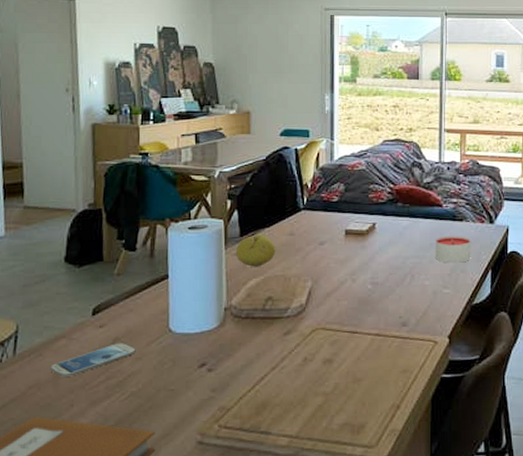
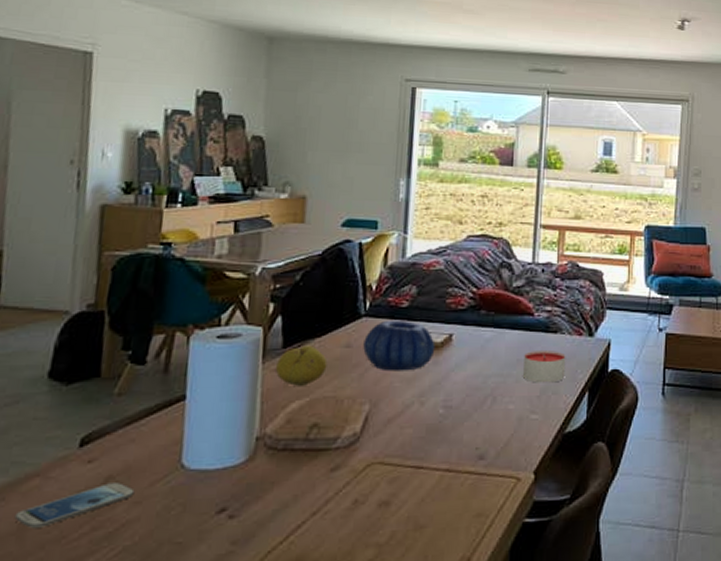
decorative bowl: none [304,212,362,255] -> present [363,320,436,371]

